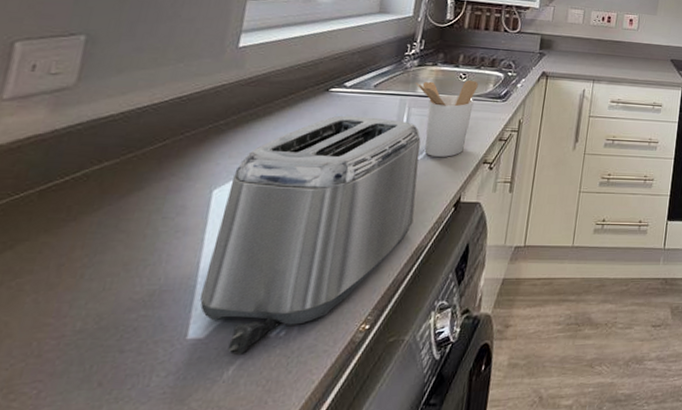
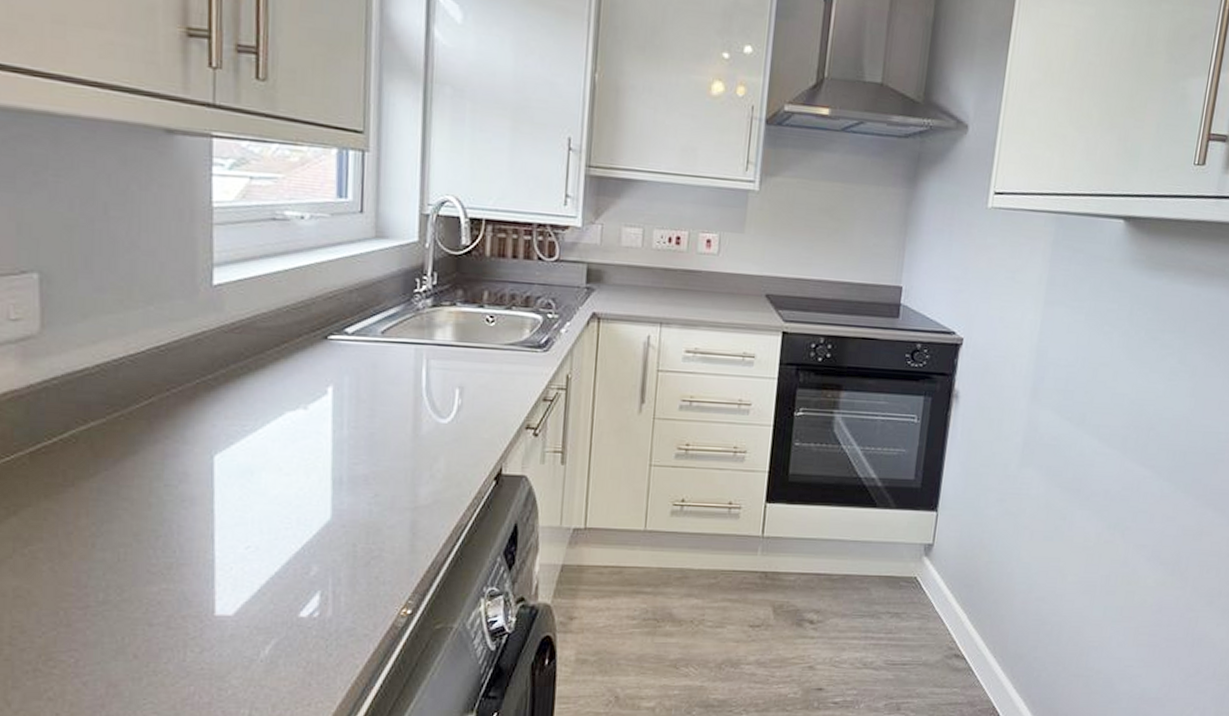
toaster: present [200,115,421,355] -> none [220,369,449,634]
utensil holder: present [416,80,478,157] -> none [432,324,511,421]

